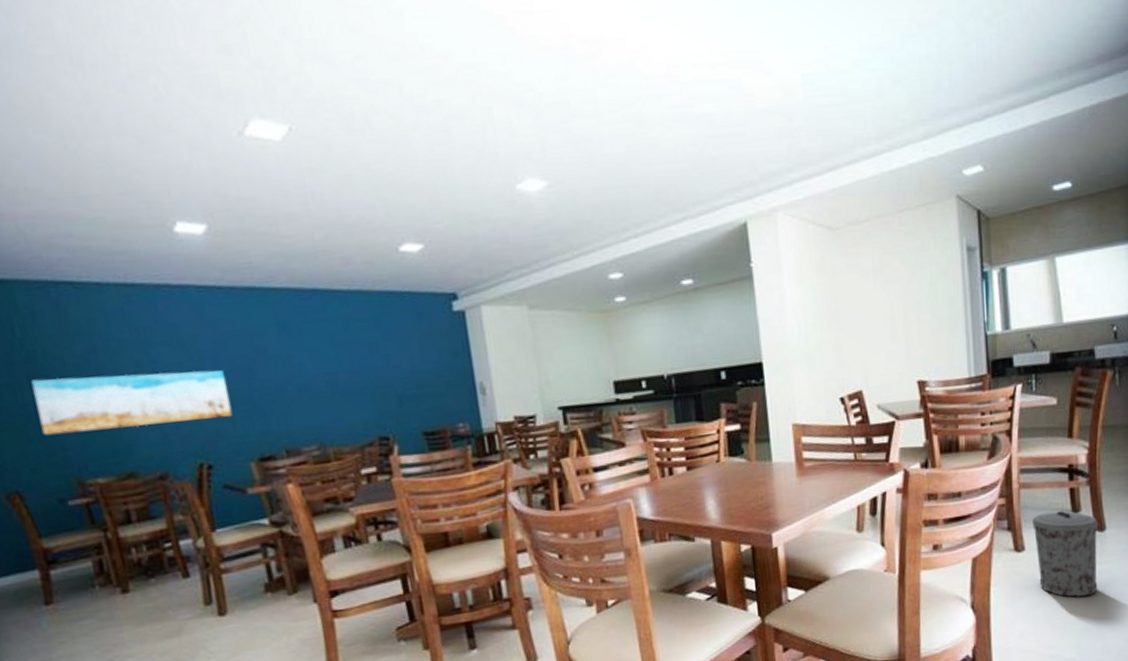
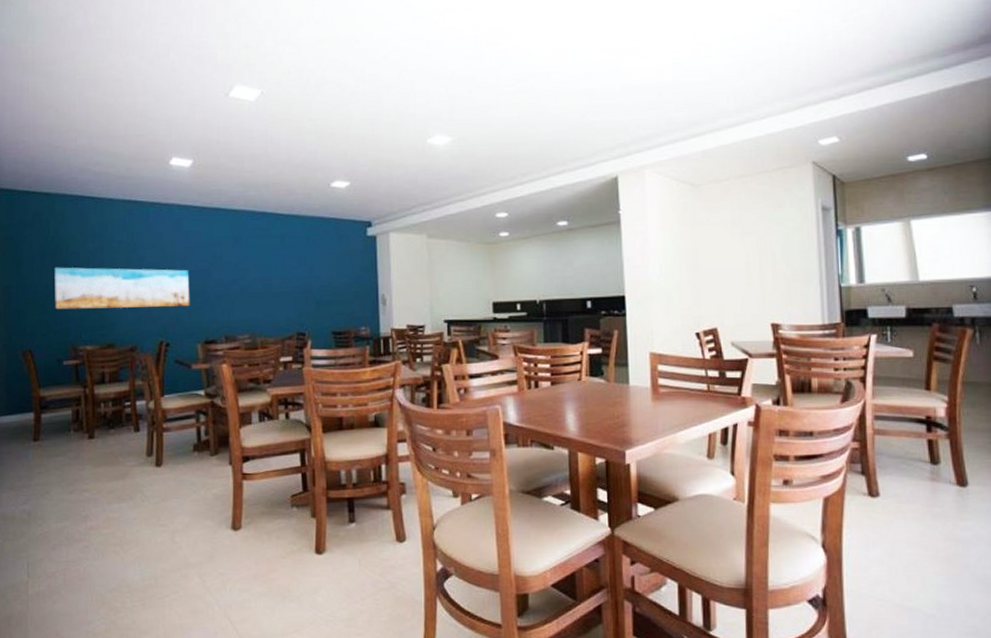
trash can: present [1032,511,1098,598] -> none [887,461,960,551]

